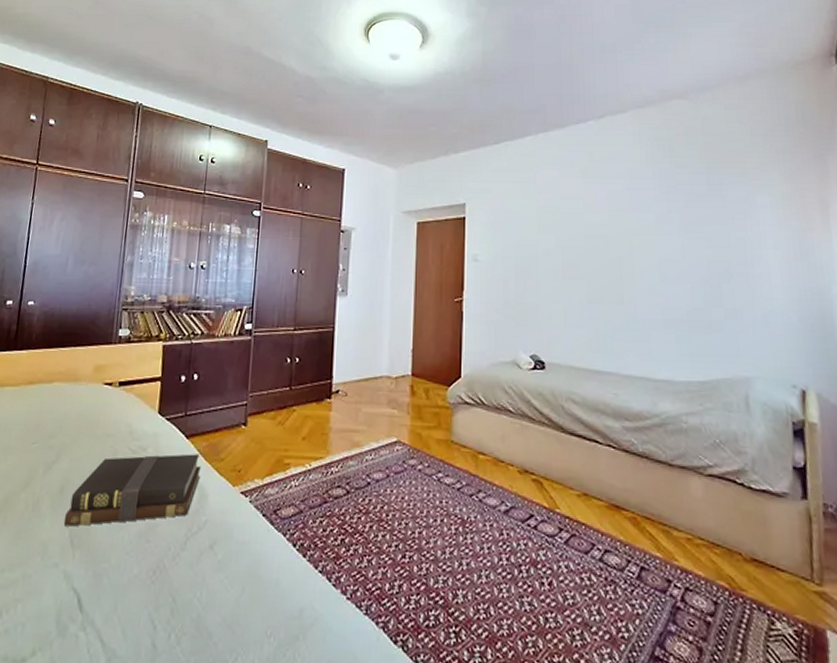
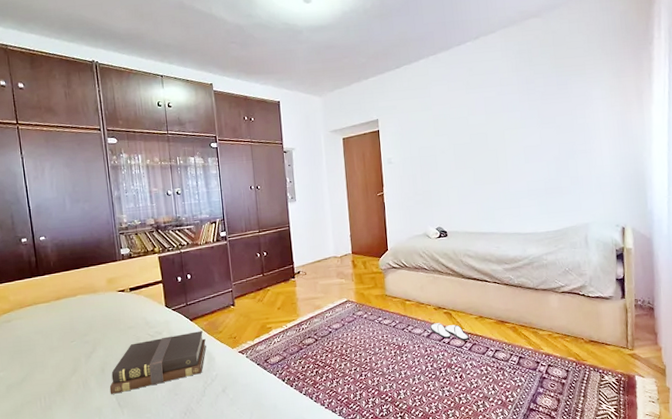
slippers: none [509,493,566,527] -> present [430,323,469,340]

